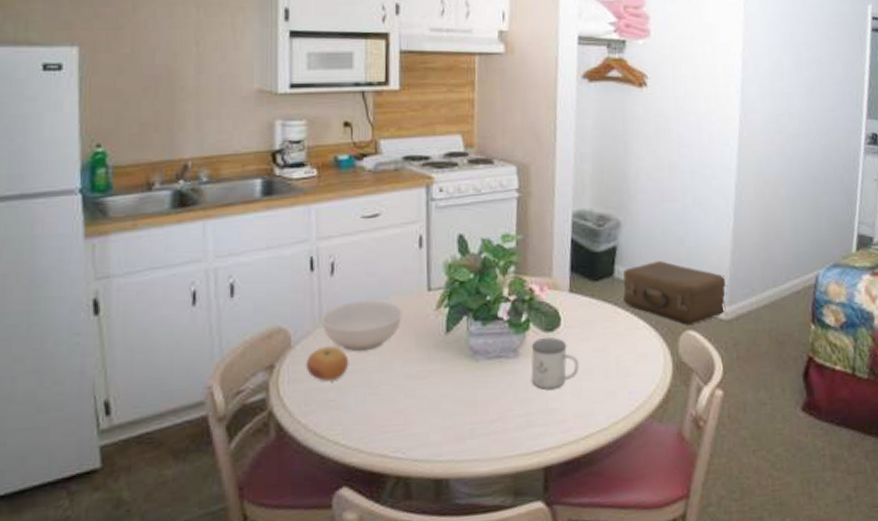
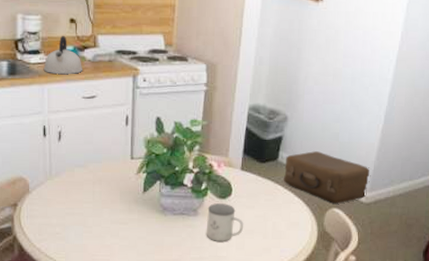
fruit: present [305,346,349,381] -> none [39,194,71,219]
kettle: none [309,142,362,191] -> present [43,35,83,75]
bowl: present [321,299,402,351] -> none [51,162,111,199]

